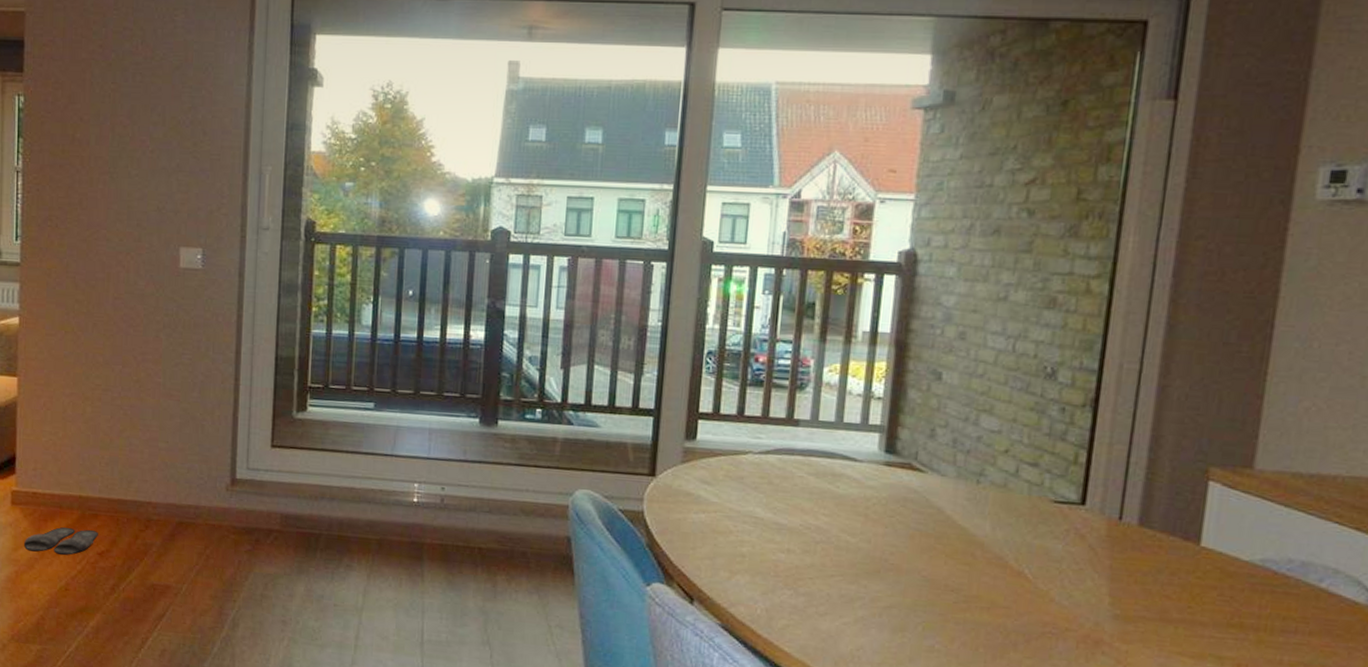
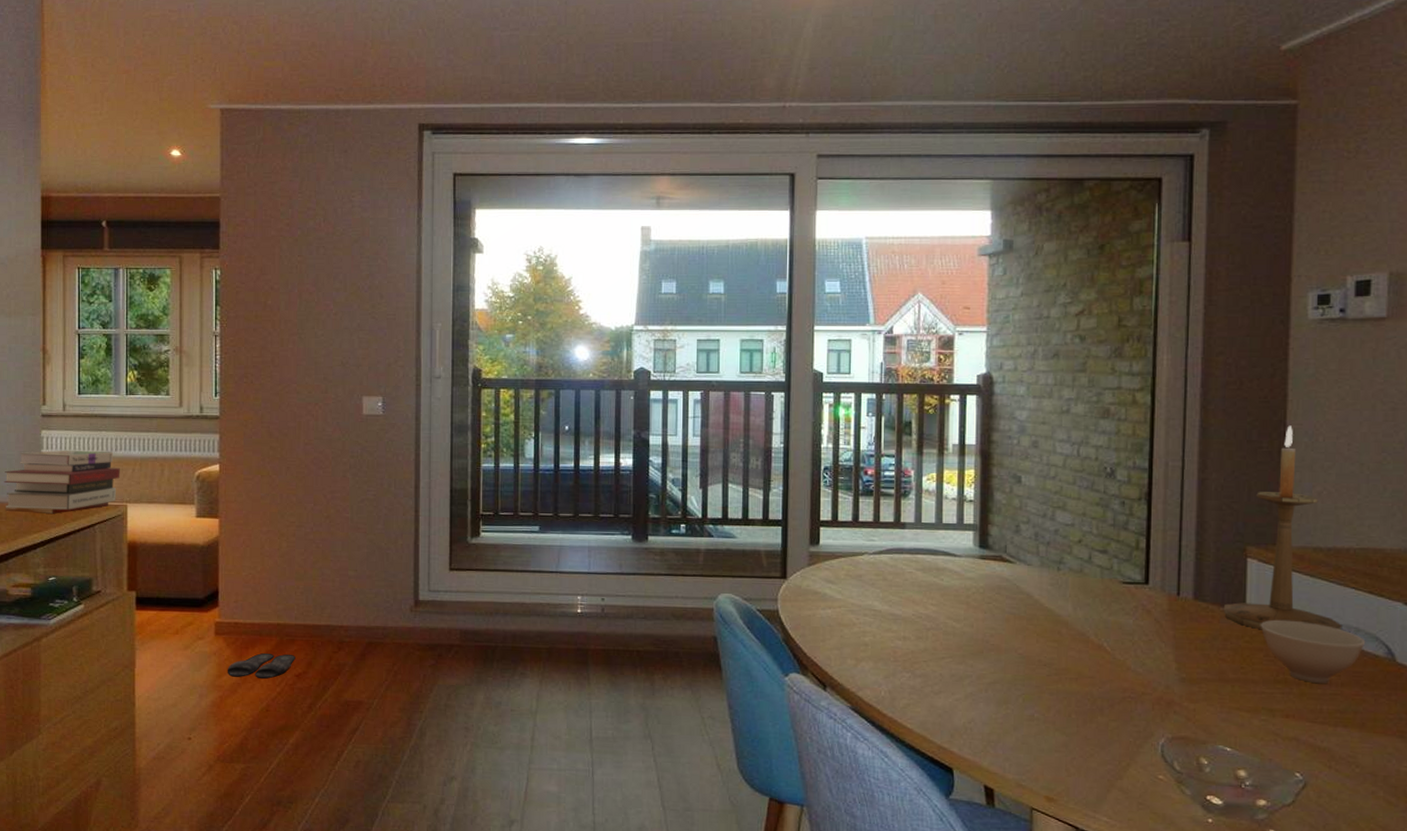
candlestick: none [1173,327,1318,570] -> present [1223,425,1342,630]
bowl: none [1216,554,1345,631] -> present [1260,619,1366,683]

